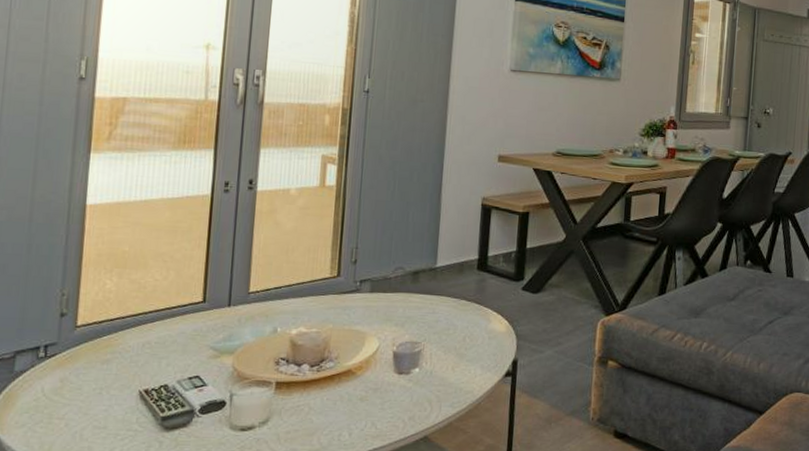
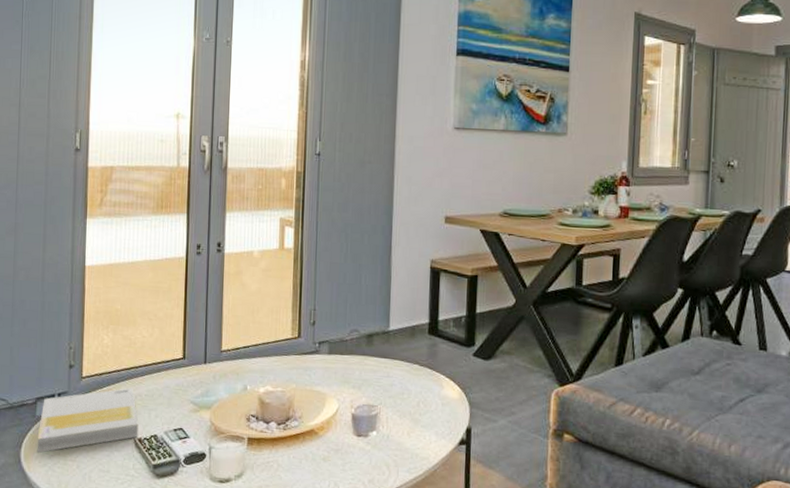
book: none [13,335,146,412] -> present [37,387,139,453]

